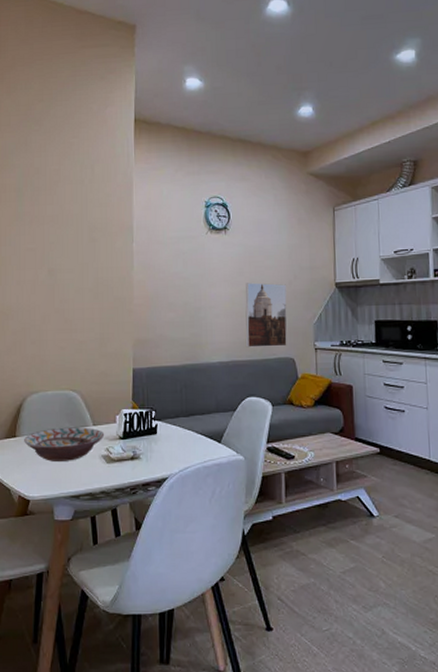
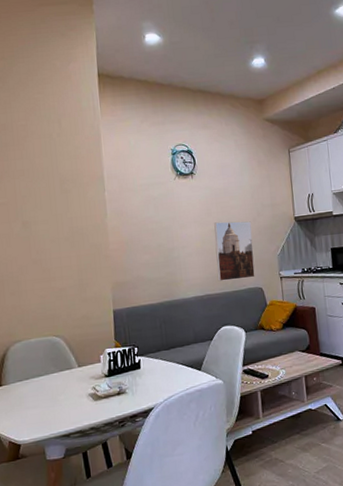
decorative bowl: present [24,427,105,461] -> none [10,369,90,406]

